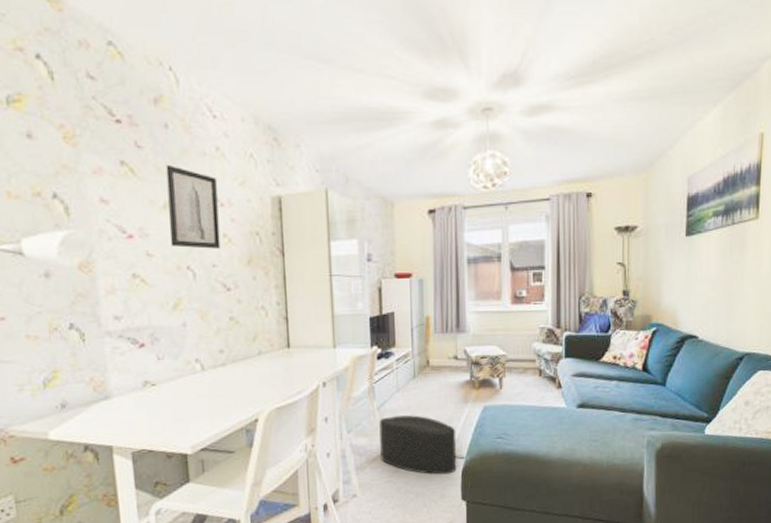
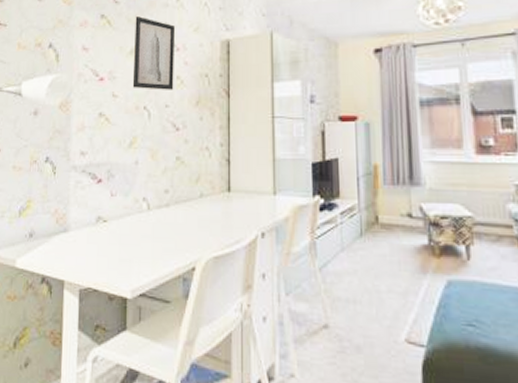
ottoman: present [379,415,457,475] -> none [321,280,416,366]

